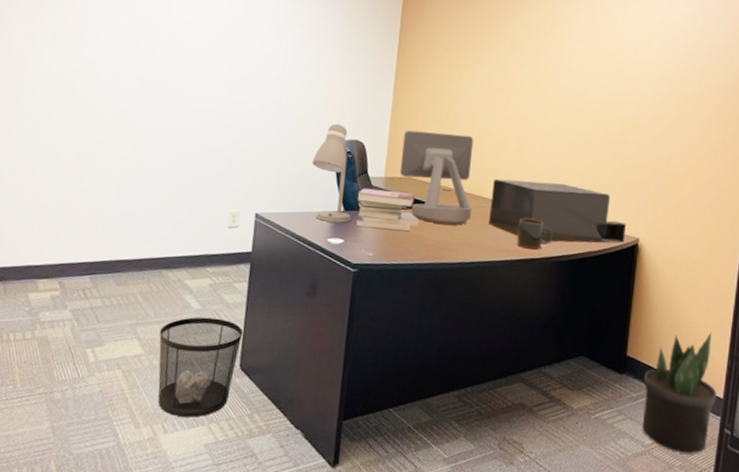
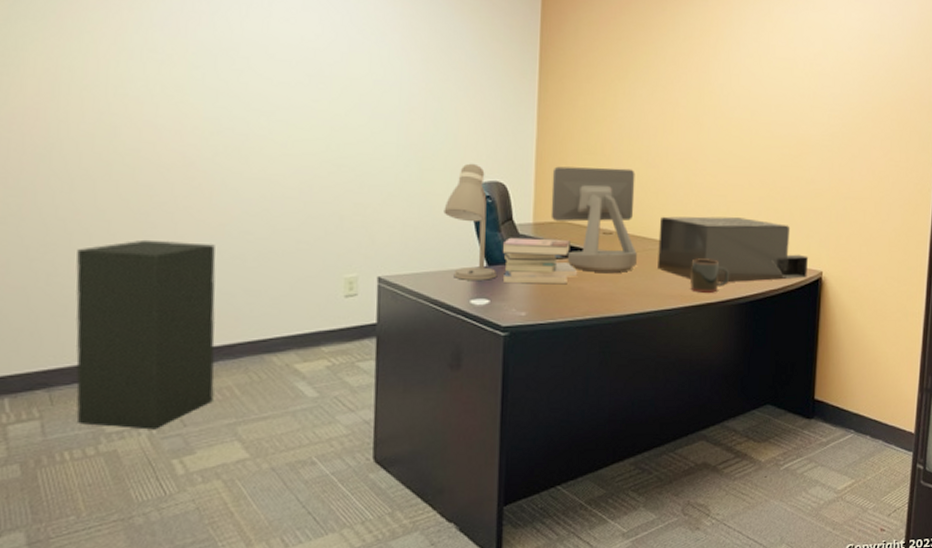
filing cabinet: none [21,170,134,323] -> present [76,239,216,430]
waste bin: present [158,317,243,418] -> none [266,405,375,526]
planter: present [642,332,717,453] -> none [833,365,908,494]

